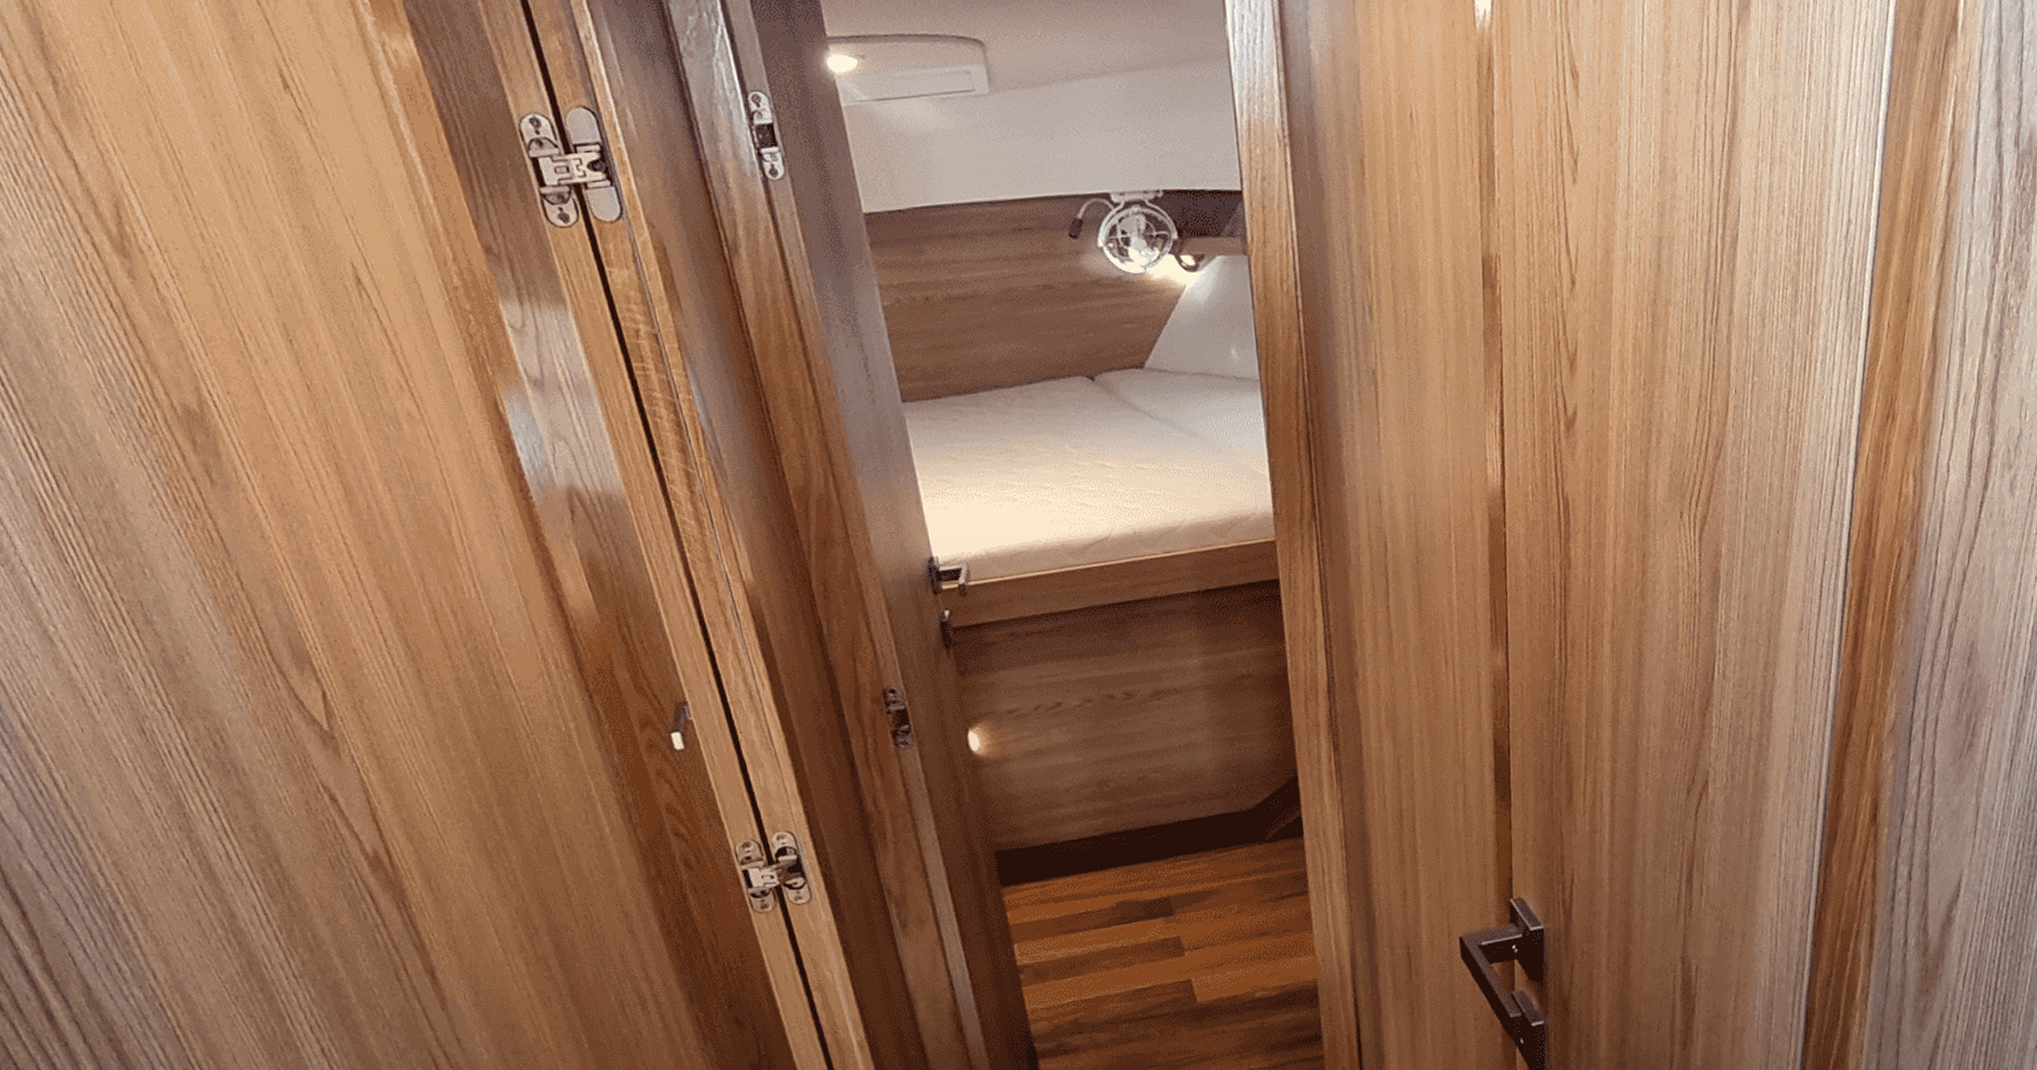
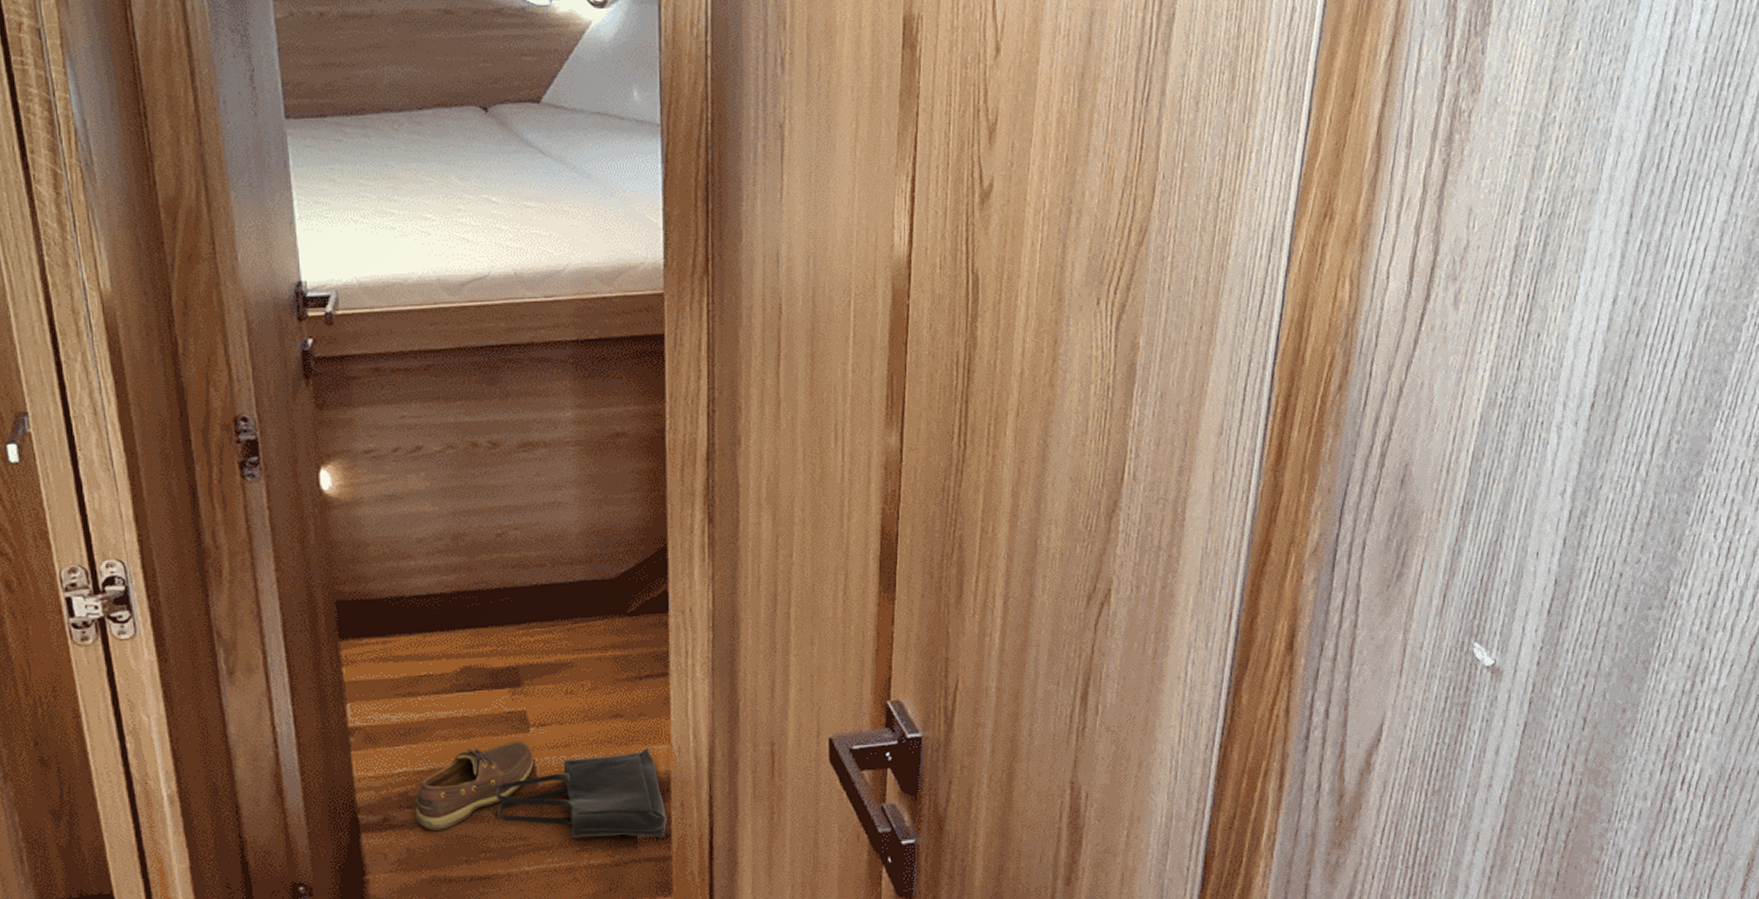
boat shoe: none [1084,964,1191,1052] -> present [414,740,533,831]
tote bag: none [1158,960,1318,1047] -> present [495,748,667,839]

